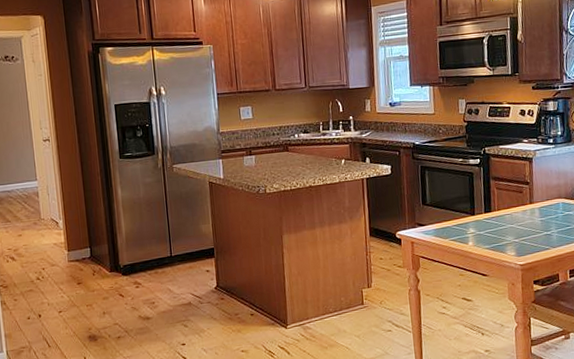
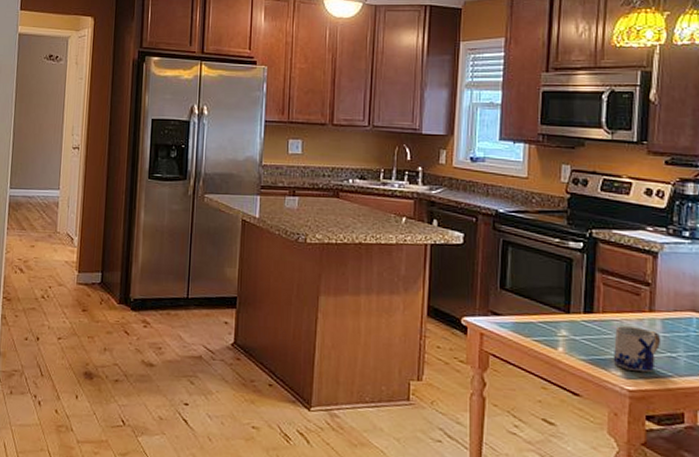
mug: none [507,217,540,250] -> present [613,326,661,373]

